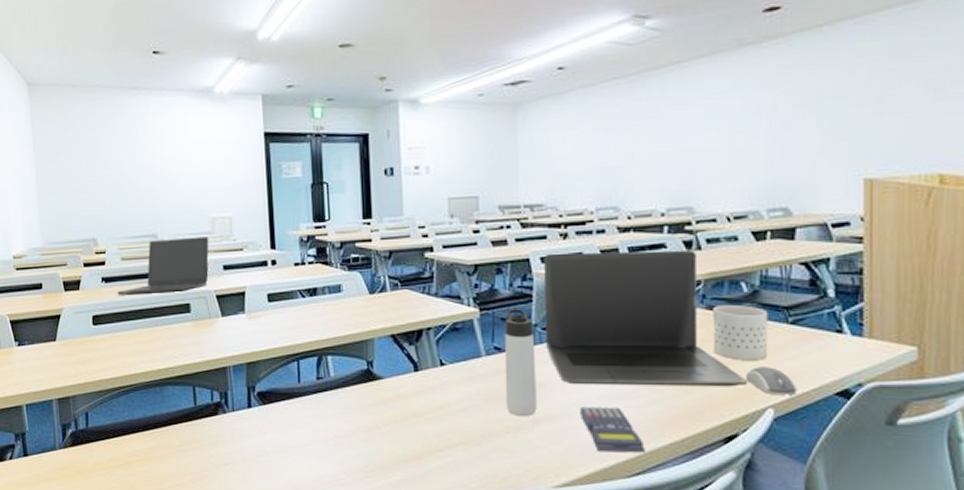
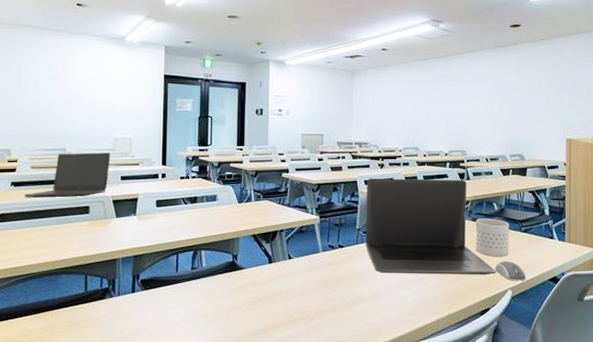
thermos bottle: present [504,309,537,417] -> none [335,217,358,298]
calculator: present [580,406,645,453] -> none [387,289,430,324]

